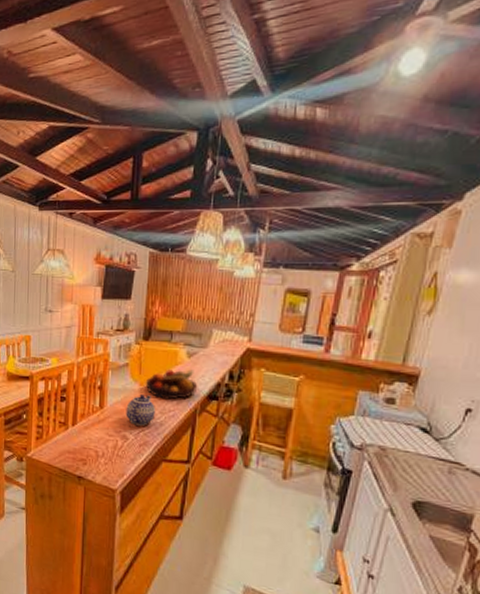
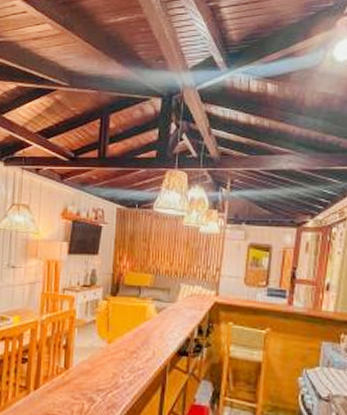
teapot: present [126,393,155,426] -> none [92,351,124,386]
fruit bowl: present [145,369,198,400] -> none [113,325,167,357]

